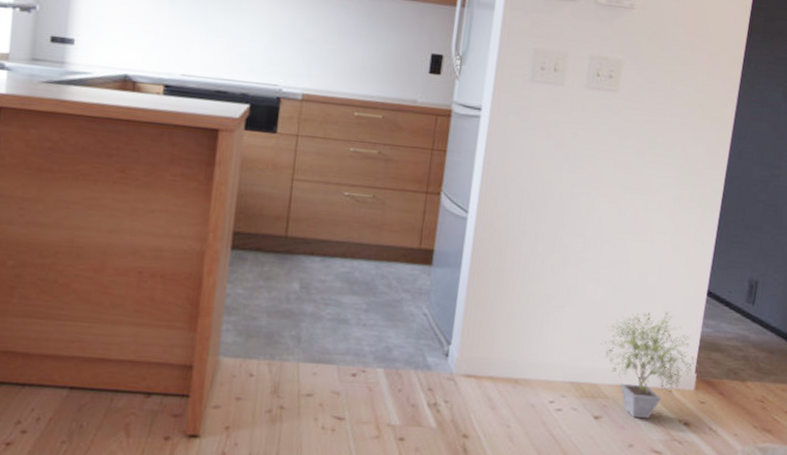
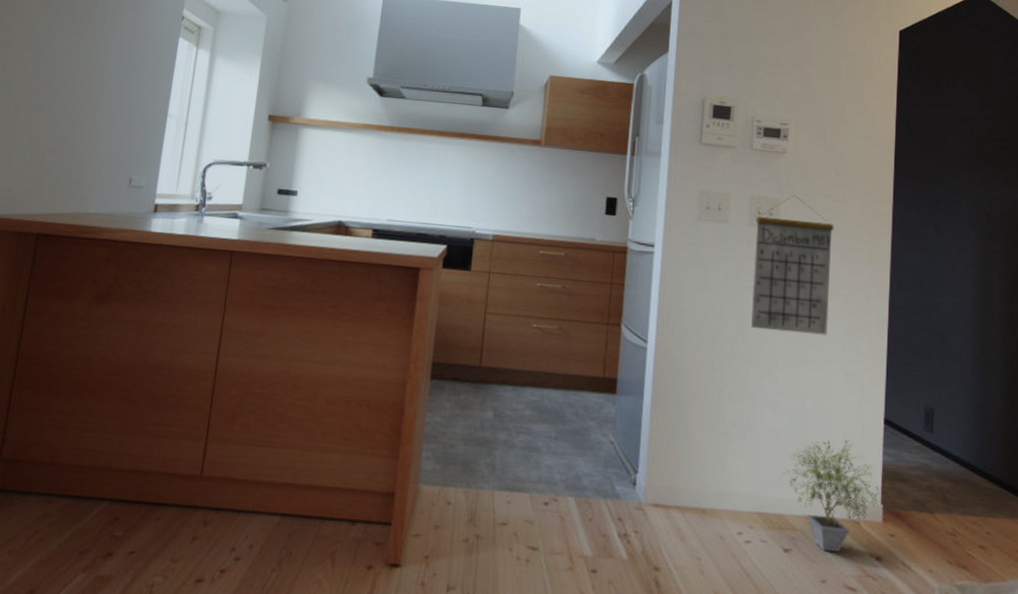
calendar: none [579,55,677,207] -> present [751,194,834,336]

